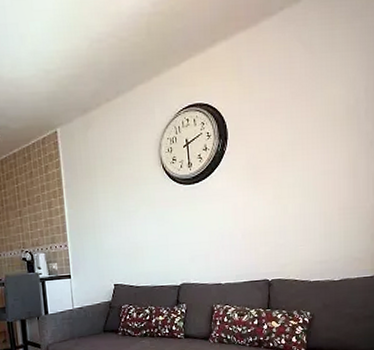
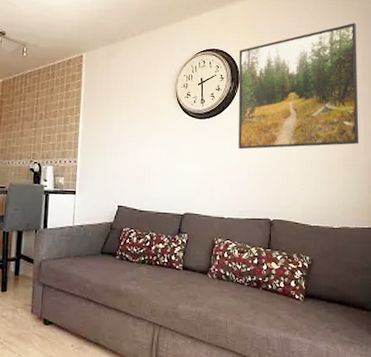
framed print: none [225,49,361,212] -> present [238,23,359,150]

